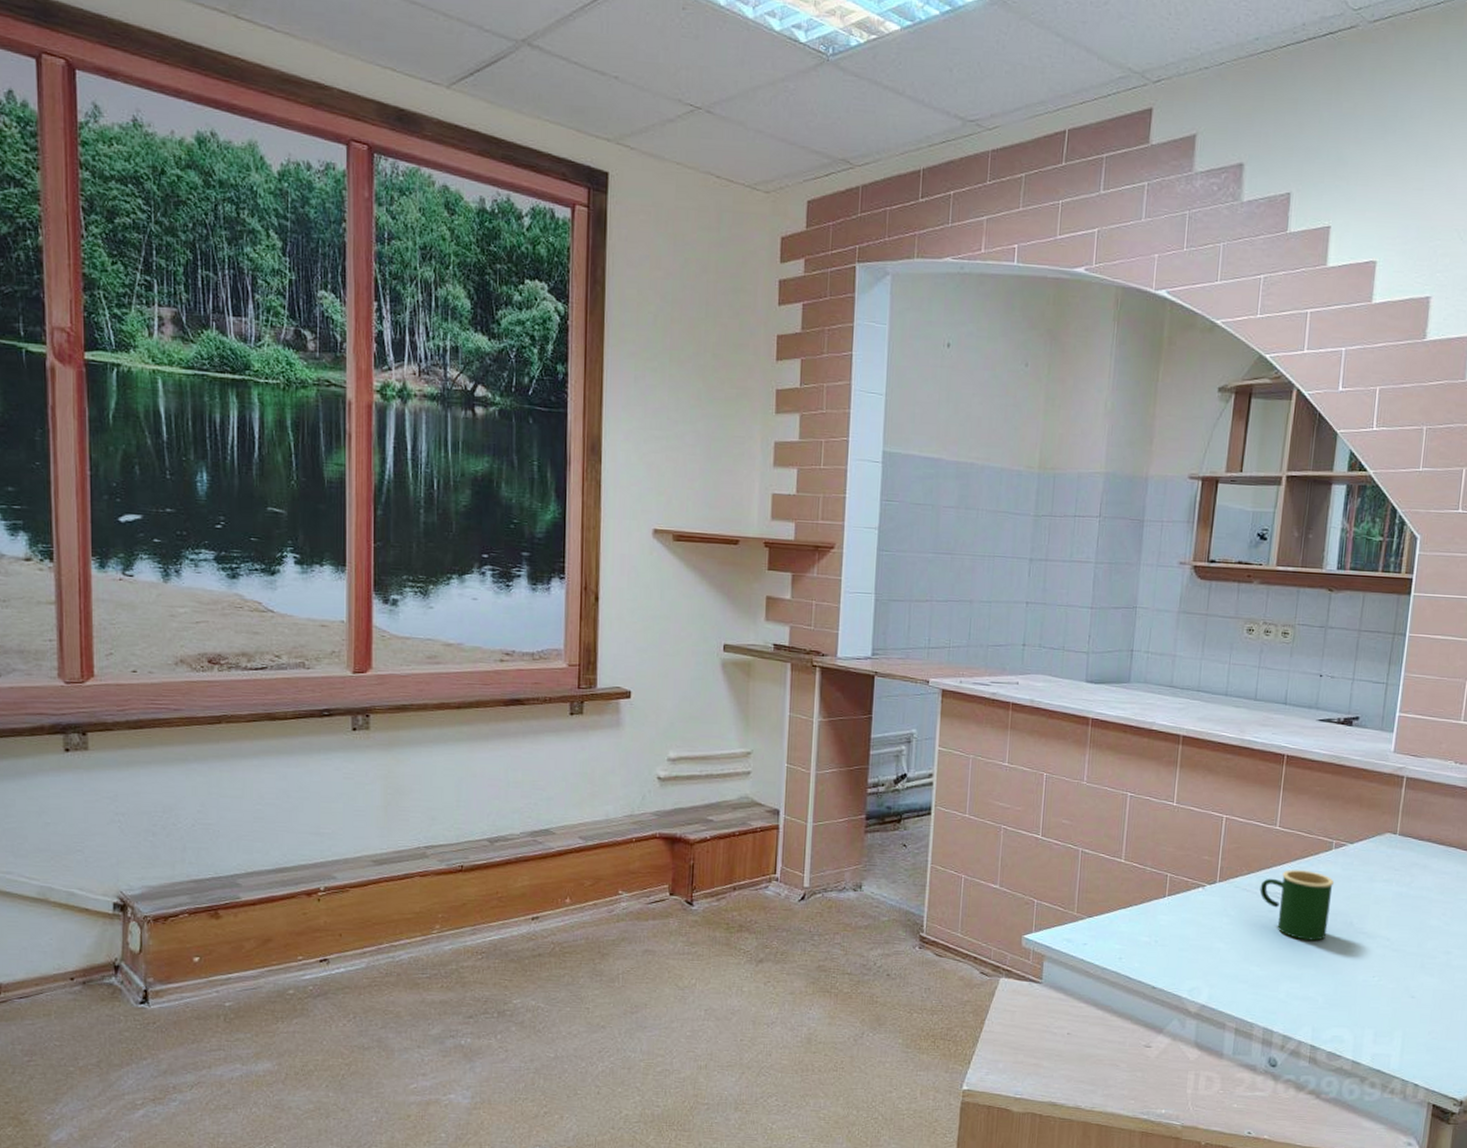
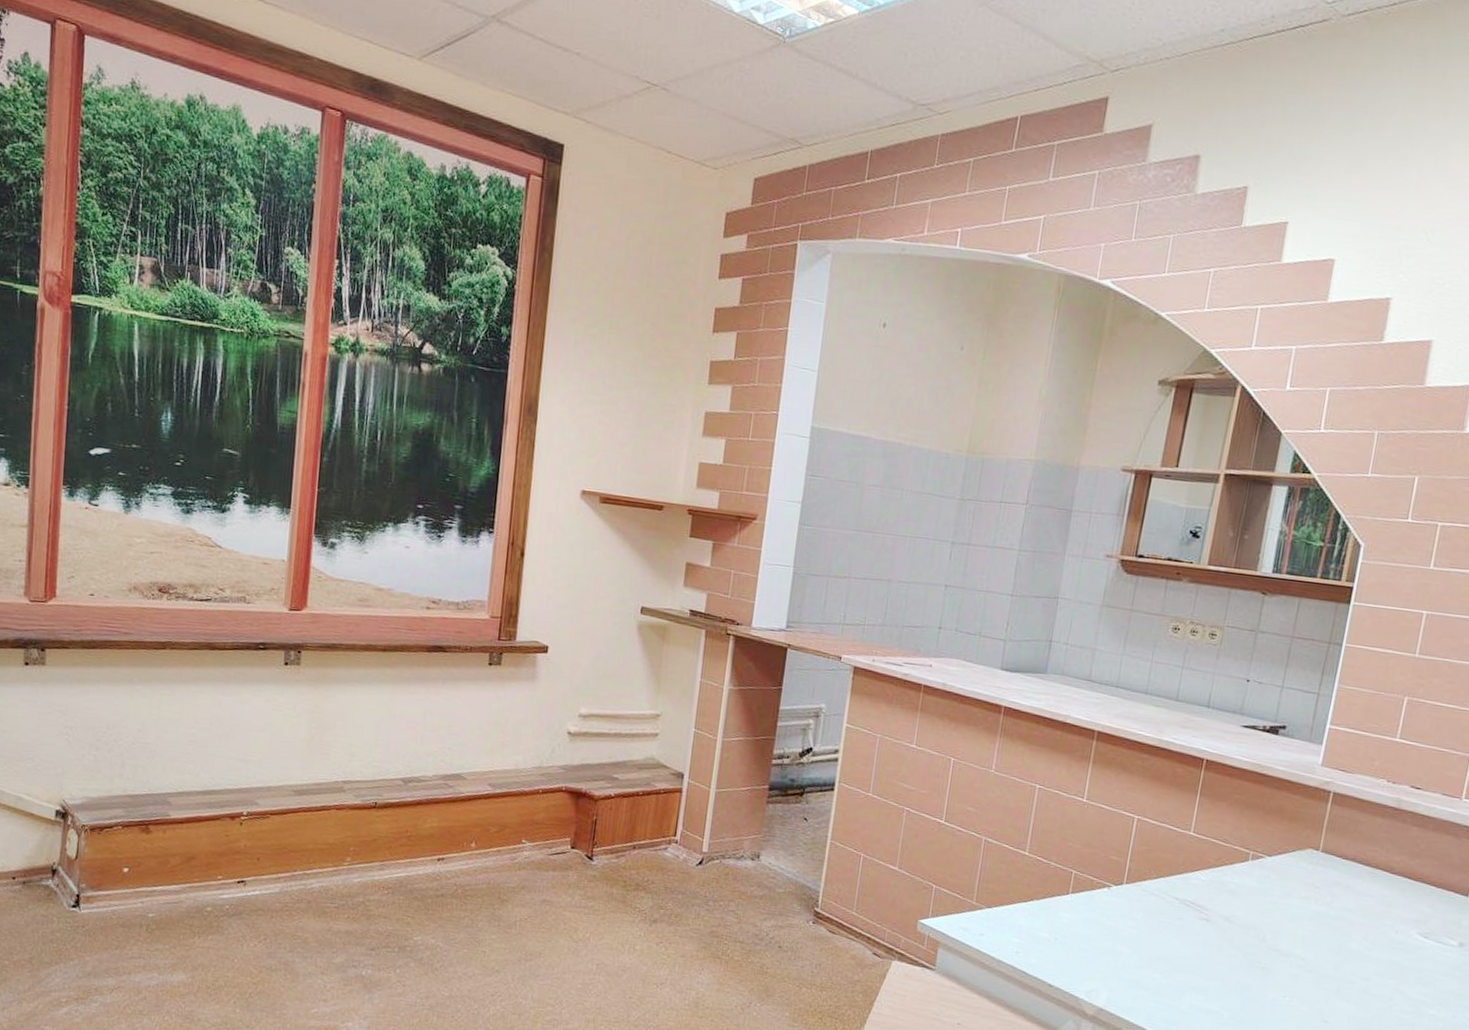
mug: present [1260,870,1335,941] -> none [1168,877,1249,954]

